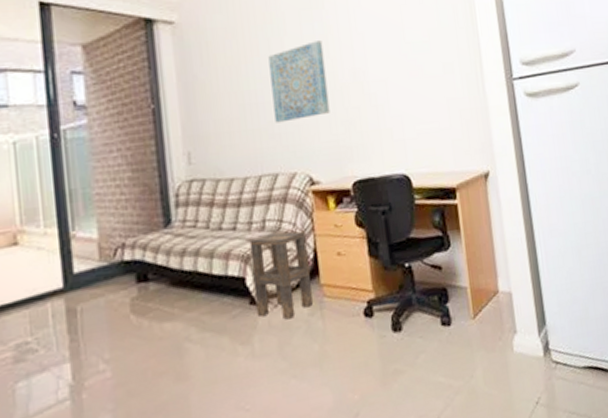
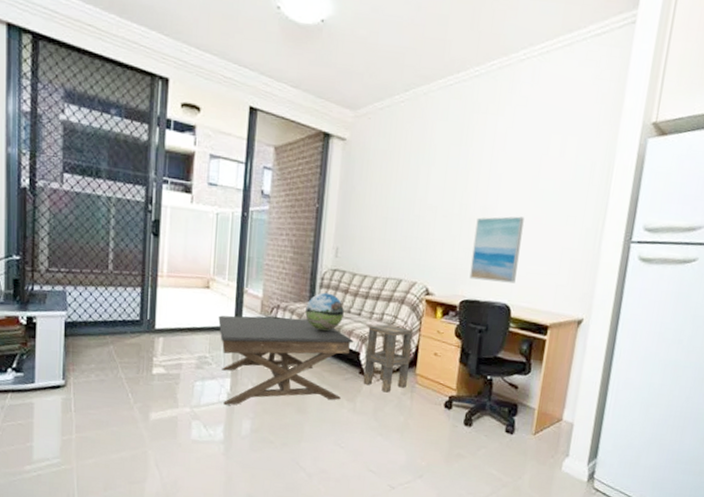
coffee table: none [38,252,235,403] -> present [218,315,354,405]
decorative sphere: none [161,211,215,263] -> present [305,292,344,332]
wall art: present [268,40,330,123] -> none [409,174,463,240]
wall art: none [349,74,408,155] -> present [469,216,524,284]

